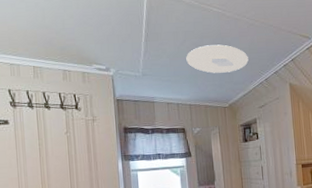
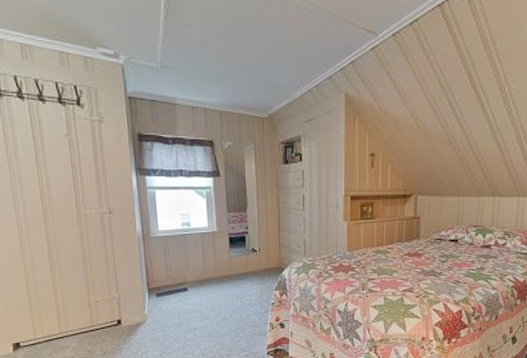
ceiling light: present [186,44,249,73] -> none [217,33,296,73]

